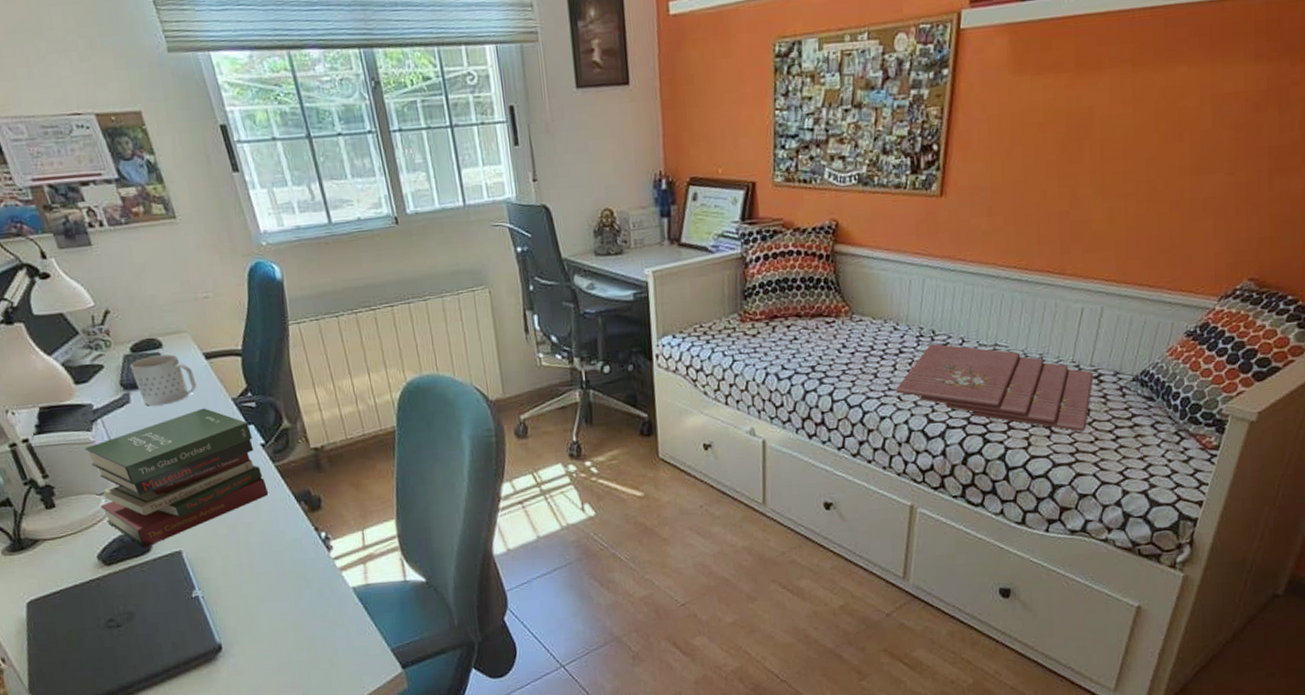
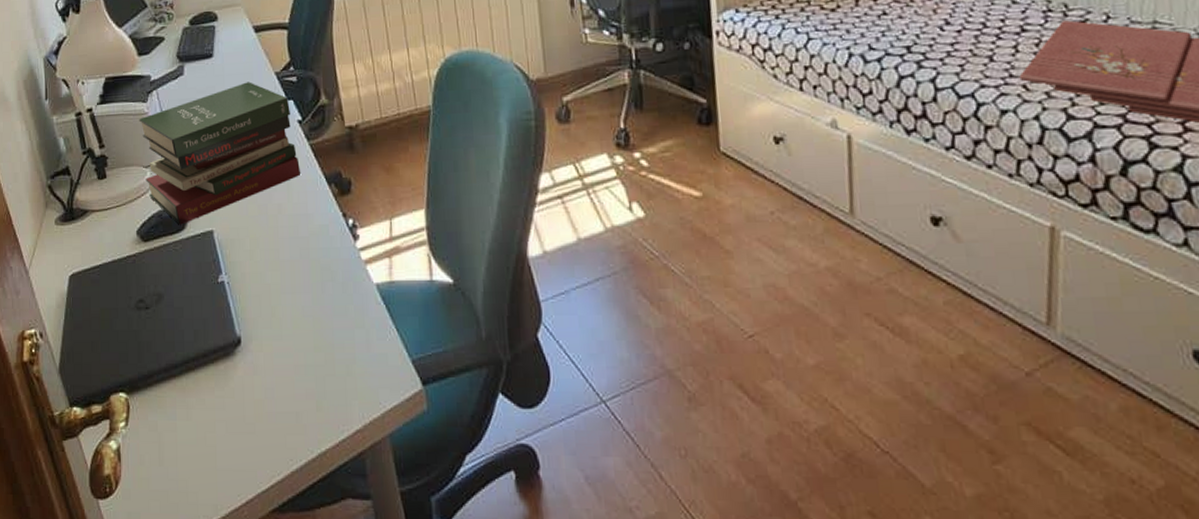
mug: present [129,354,197,406] -> none [187,27,244,79]

